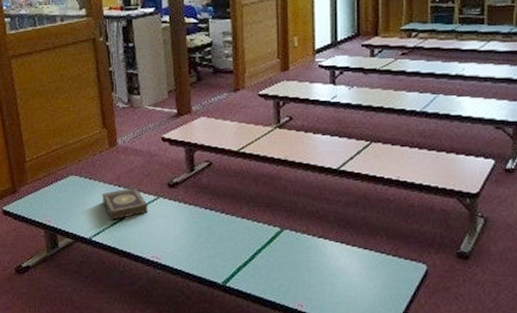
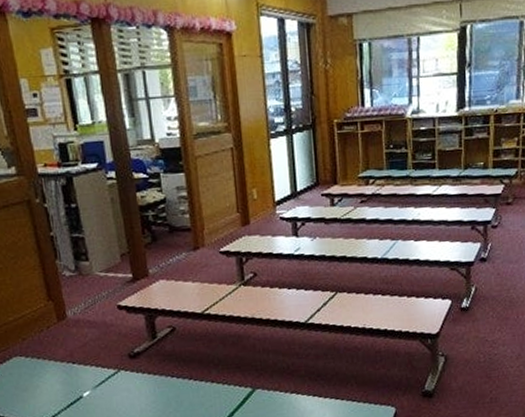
book: present [101,187,148,220] -> none [53,362,108,401]

